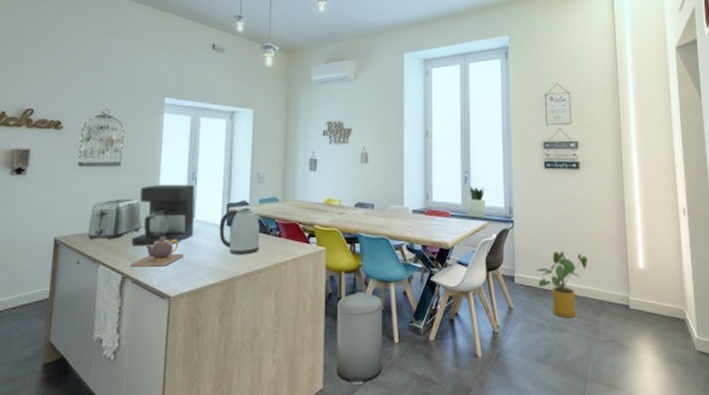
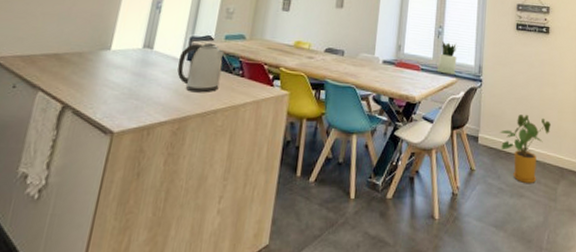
toaster: present [87,198,142,239] -> none [30,21,96,64]
teapot: present [130,236,184,267] -> none [73,65,135,99]
coffee maker: present [131,184,195,245] -> none [78,9,158,75]
pedal bin: present [336,292,383,385] -> none [285,142,343,242]

